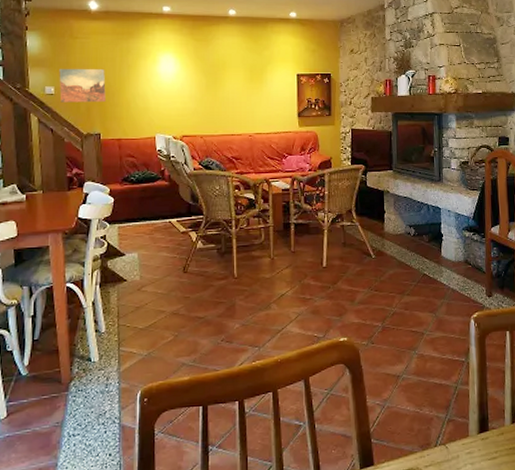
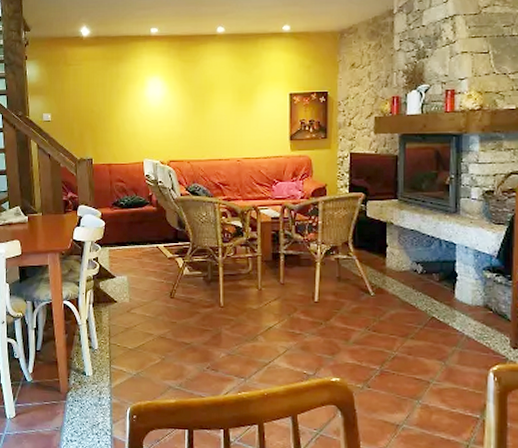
wall art: present [59,69,106,103] -> none [55,95,97,129]

